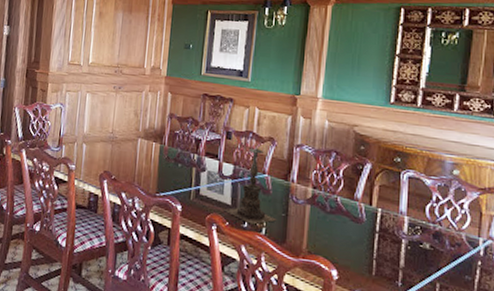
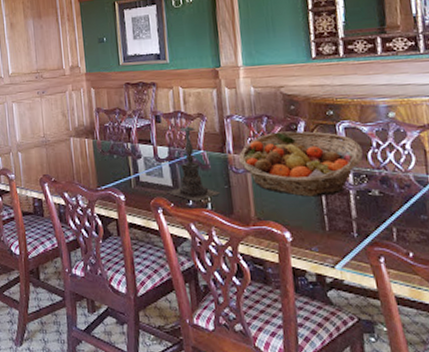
fruit basket: none [301,169,421,242] -> present [239,131,363,197]

